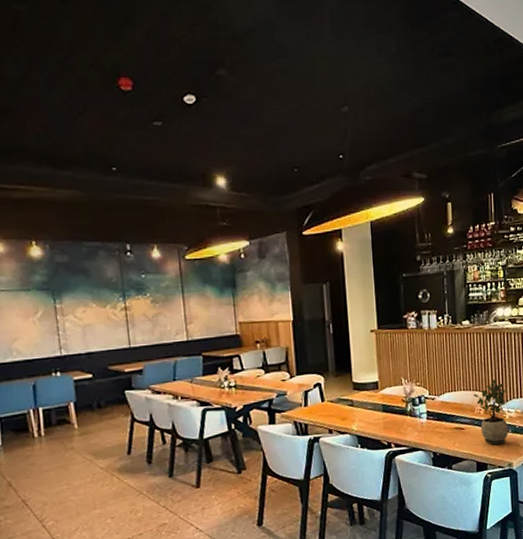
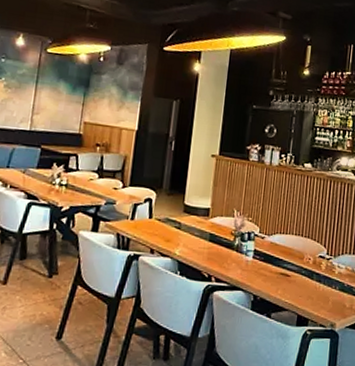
potted plant: present [472,379,509,445] -> none [304,229,340,301]

